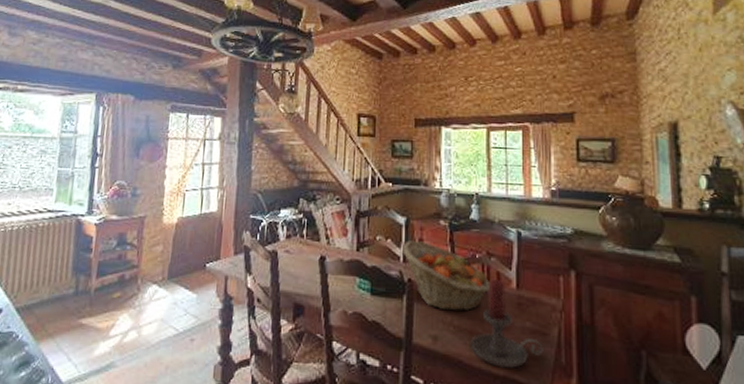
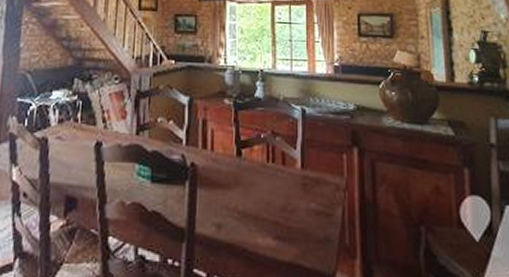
fruit basket: present [401,241,489,312] -> none [184,122,274,196]
candle holder: present [470,278,543,369] -> none [255,159,328,255]

